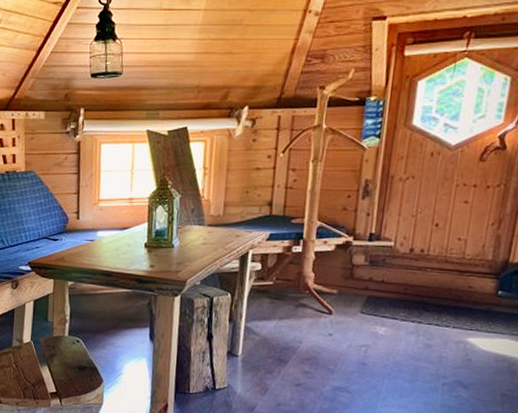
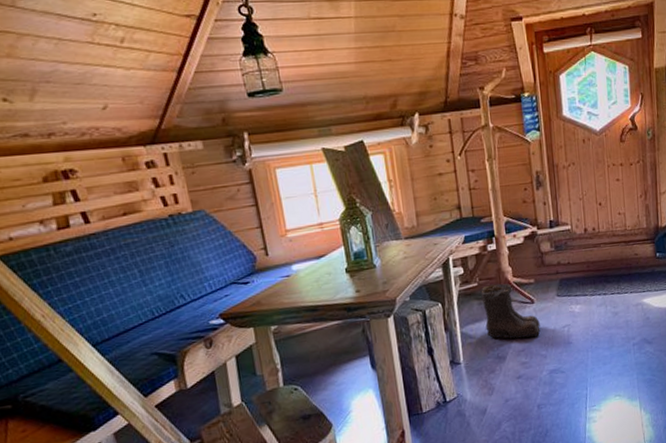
boots: none [272,286,334,349] -> present [481,283,541,340]

